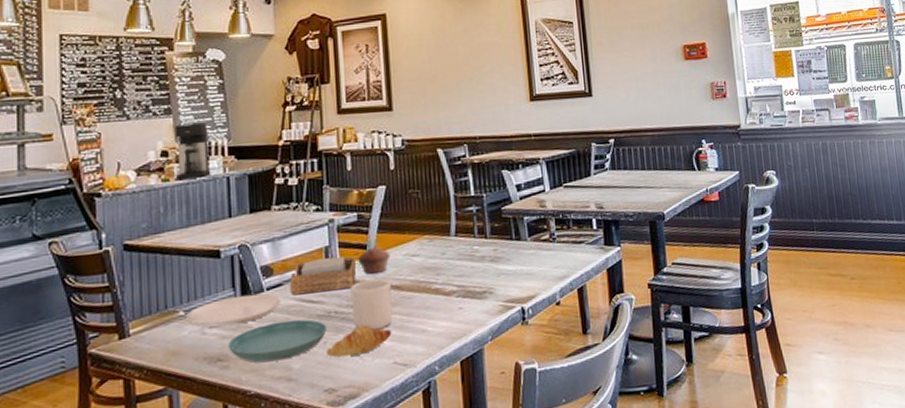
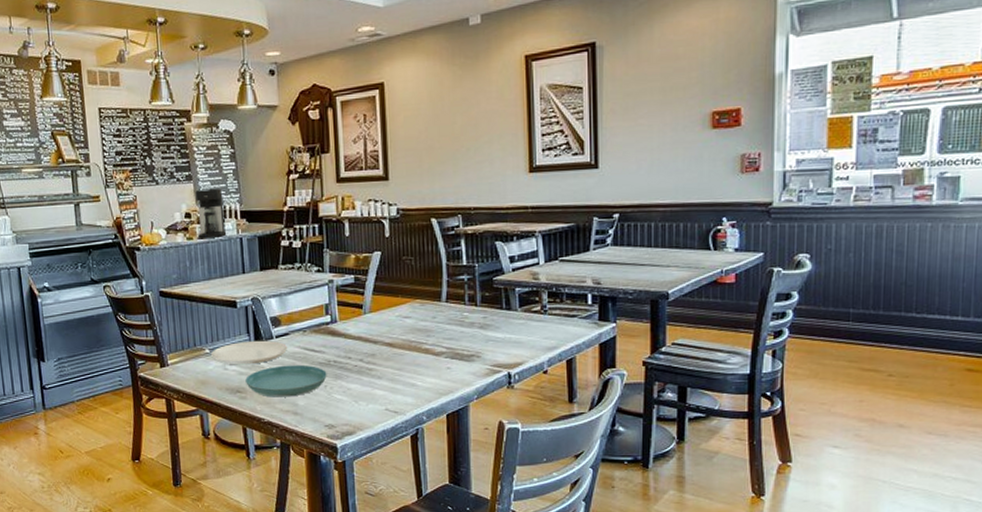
napkin holder: present [290,256,357,296] -> none [295,314,353,344]
croissant: present [326,325,392,358] -> none [327,375,384,400]
mug: present [350,278,393,330] -> none [347,336,385,380]
muffin: present [358,246,391,274] -> none [354,307,384,331]

